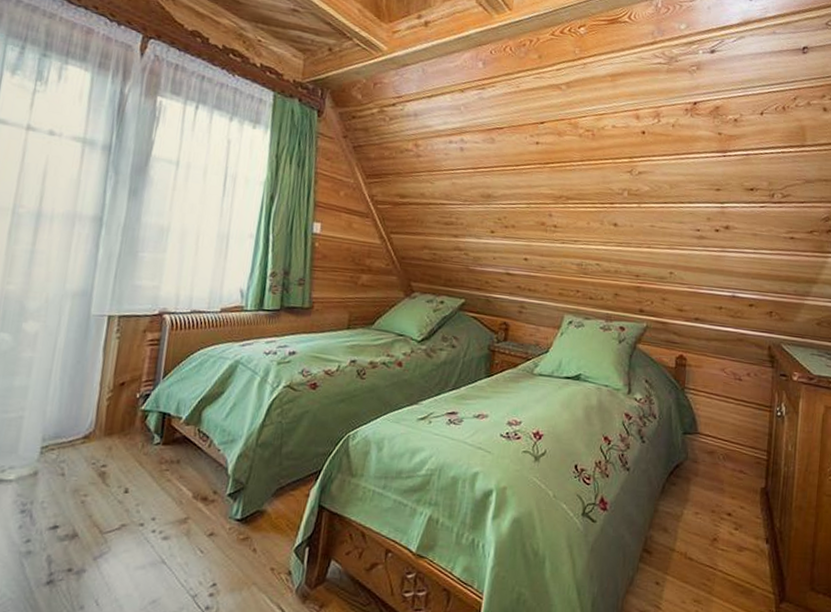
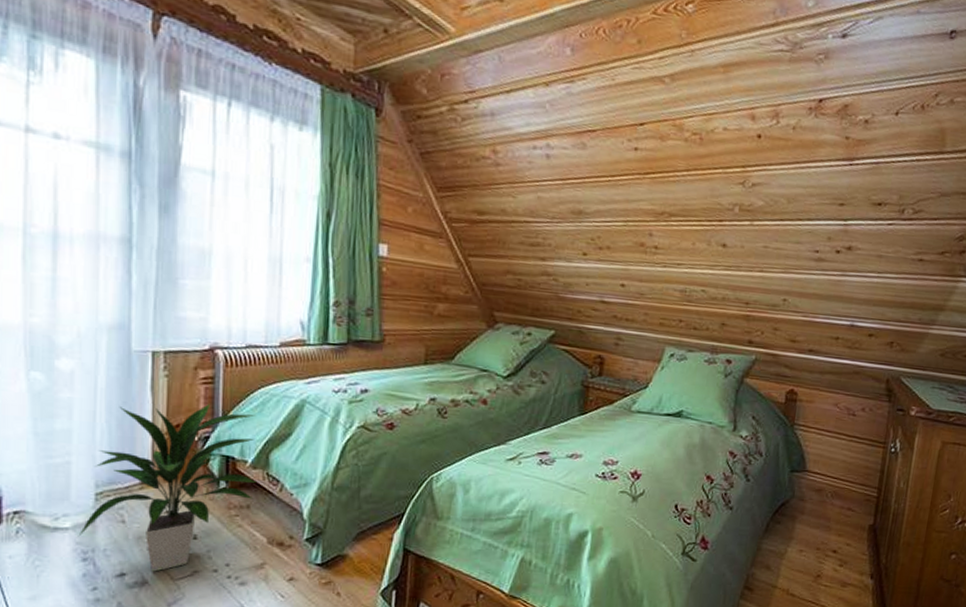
indoor plant: none [20,364,193,525] -> present [78,404,256,572]

